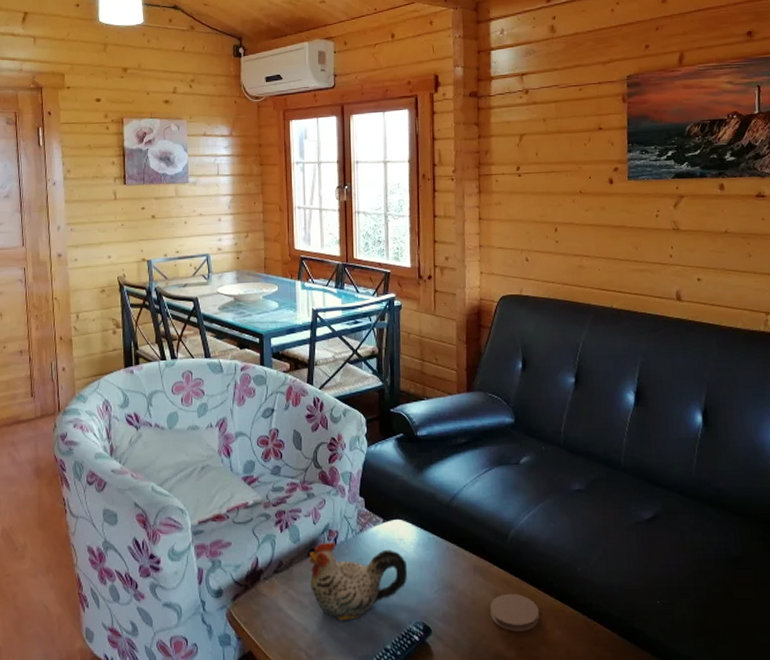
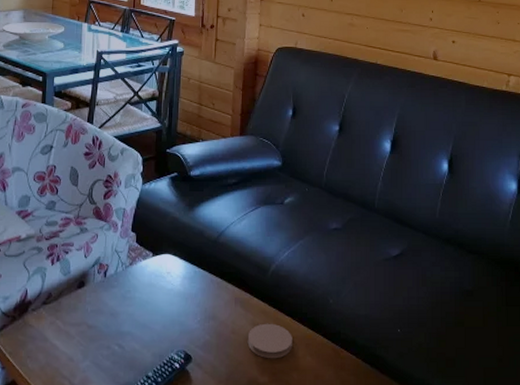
chicken figurine: present [309,542,408,621] -> none [78,275,173,350]

